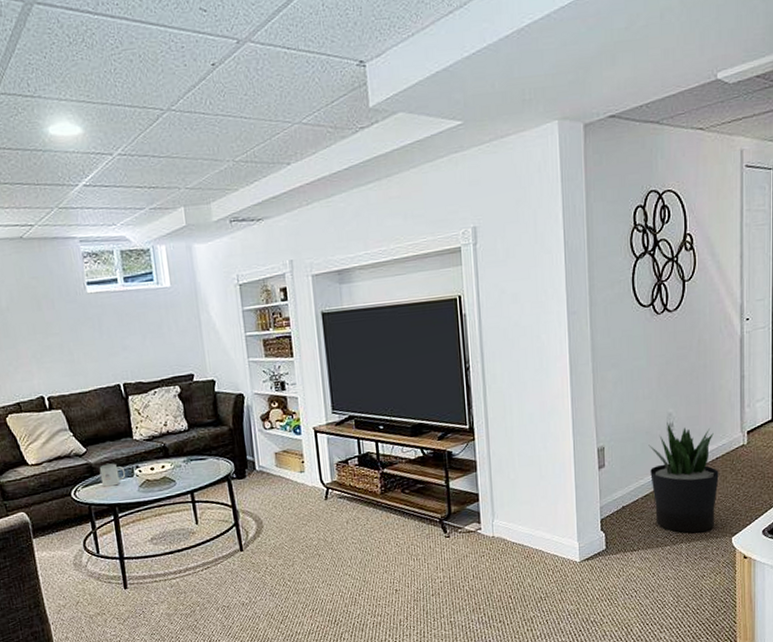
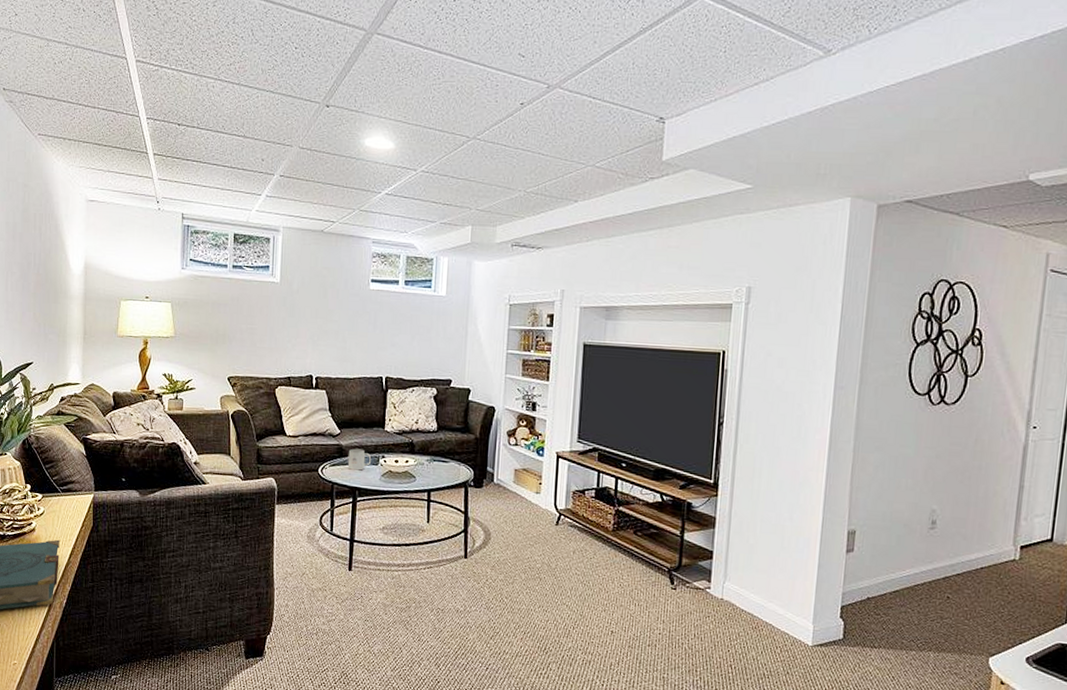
planter: present [648,423,719,534] -> none [903,519,983,645]

